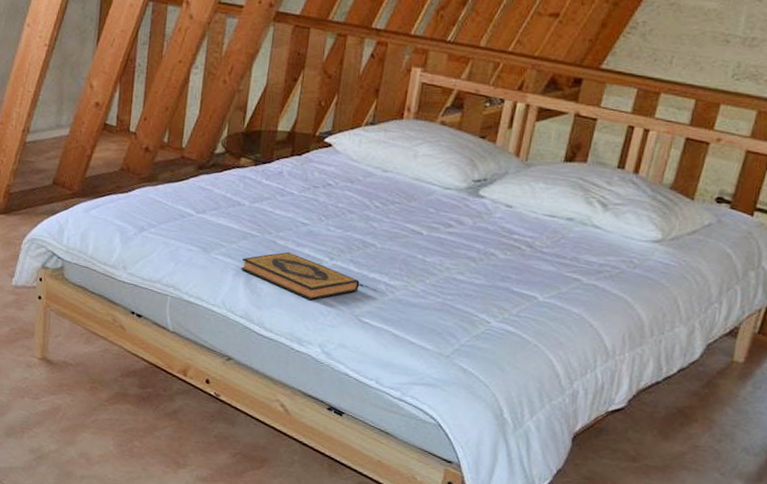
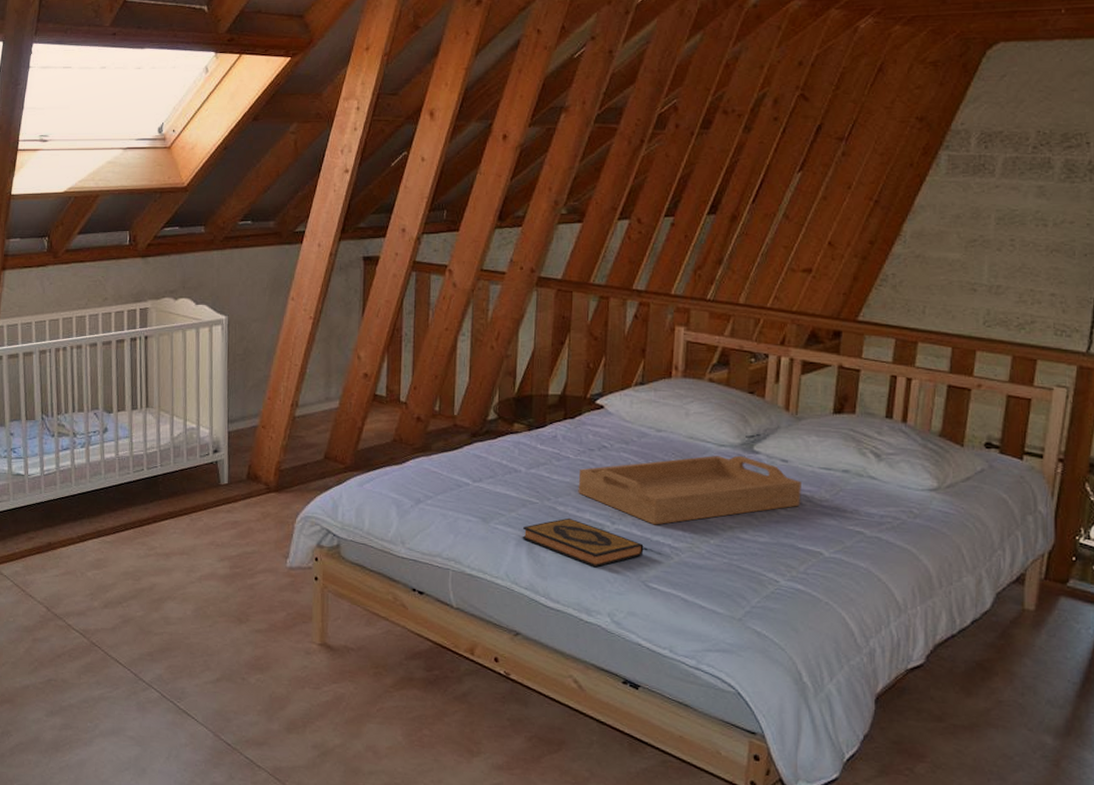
serving tray: none [299,198,524,263] -> present [578,455,801,525]

